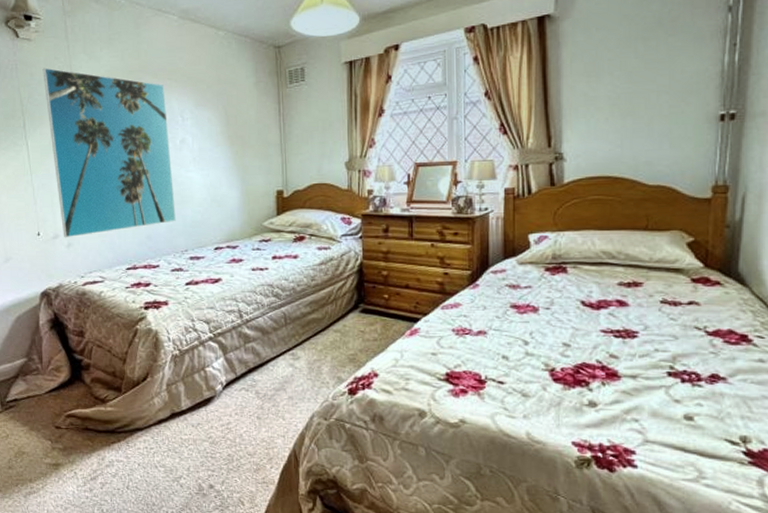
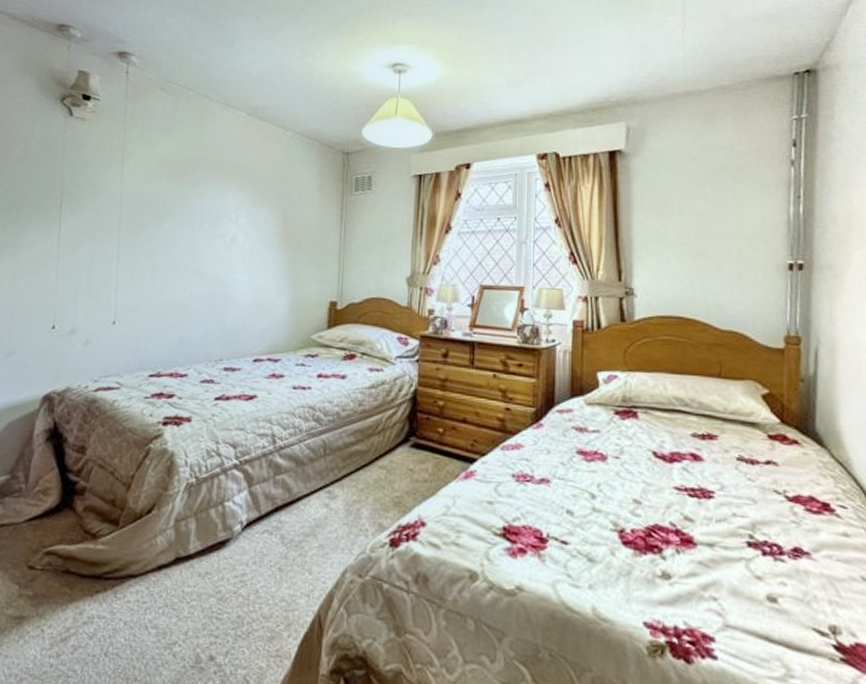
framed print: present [42,67,176,238] -> none [82,149,222,335]

